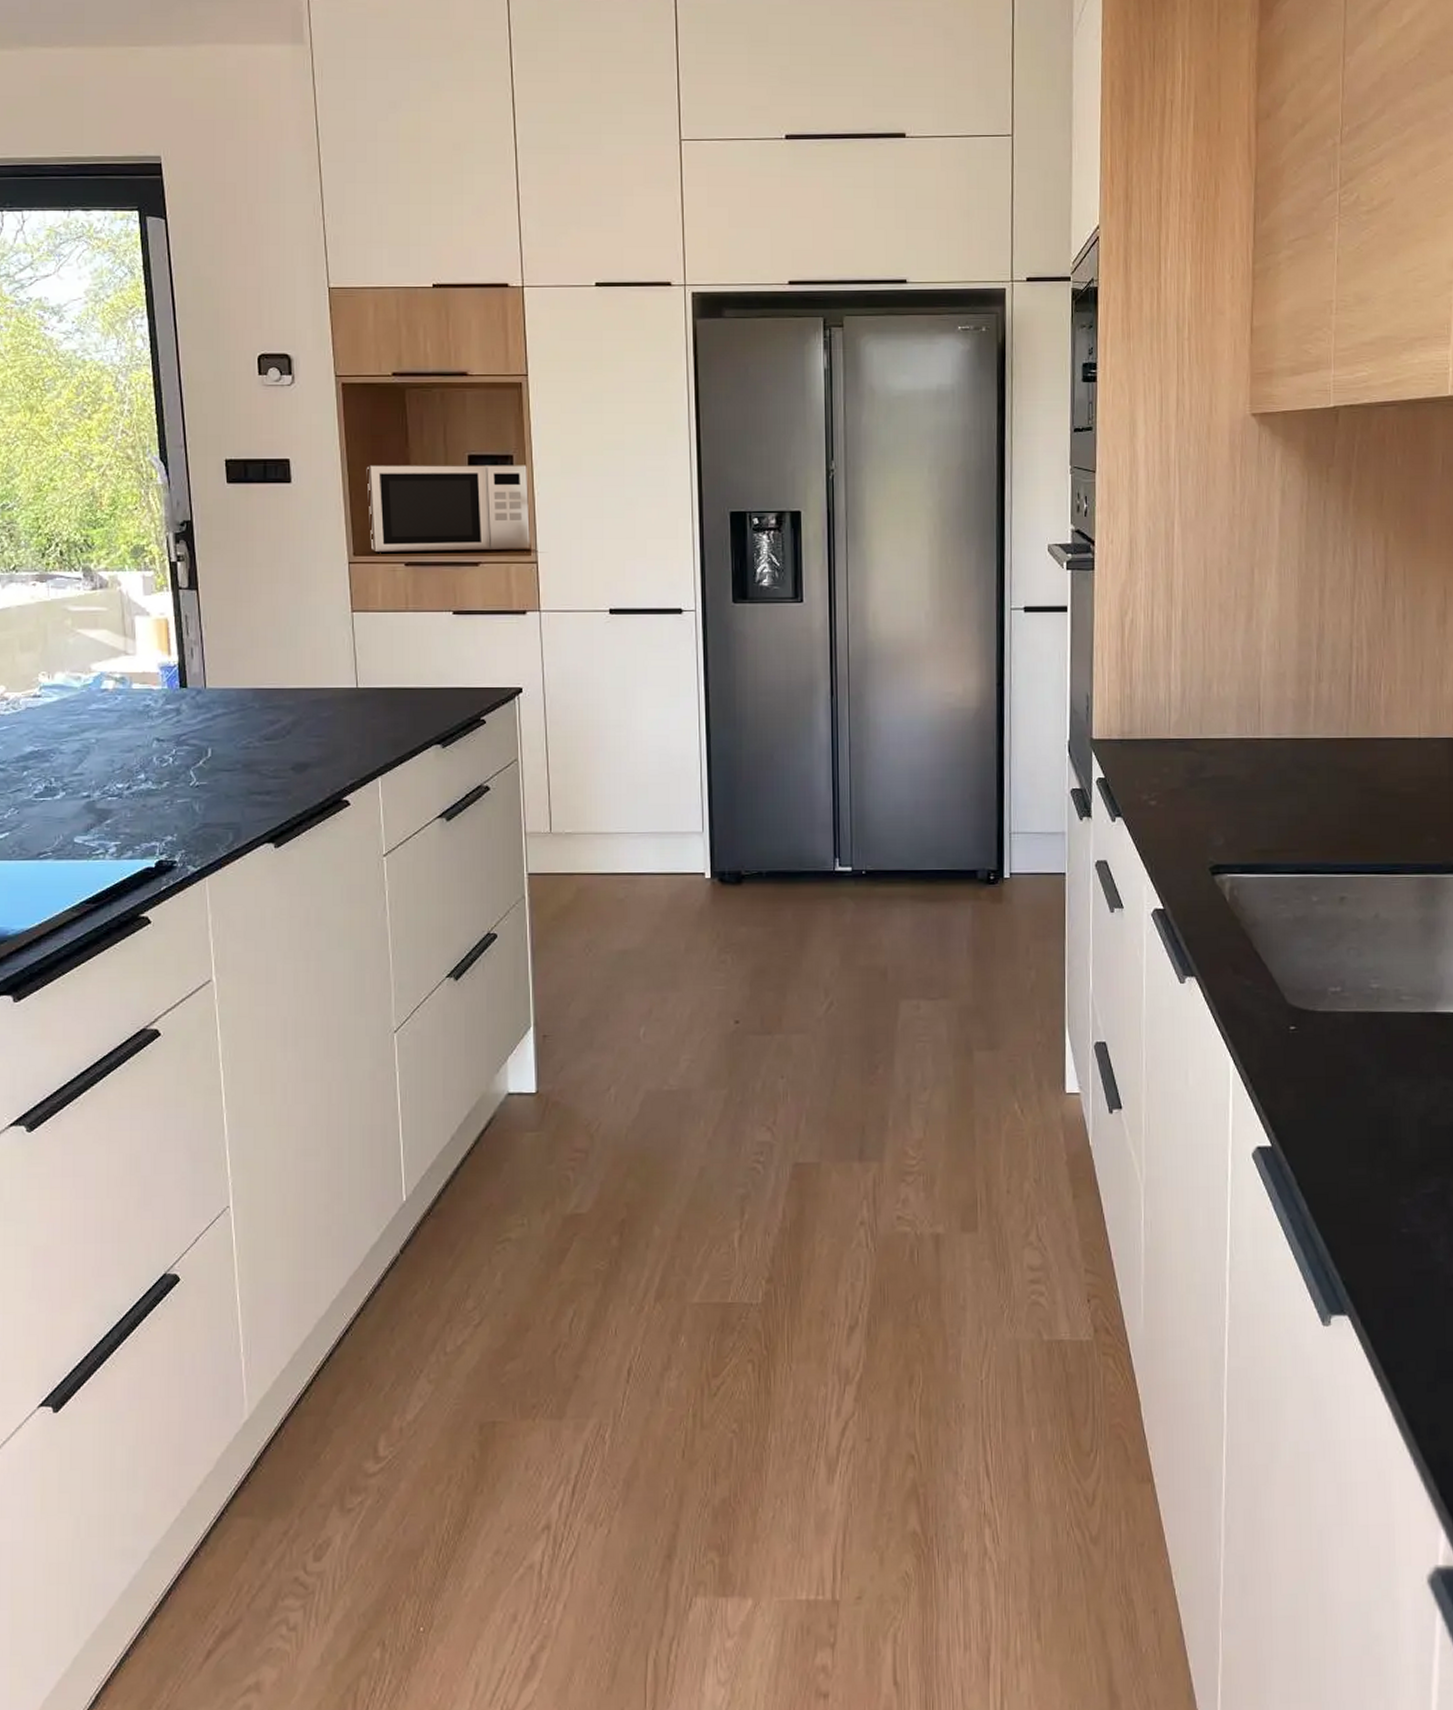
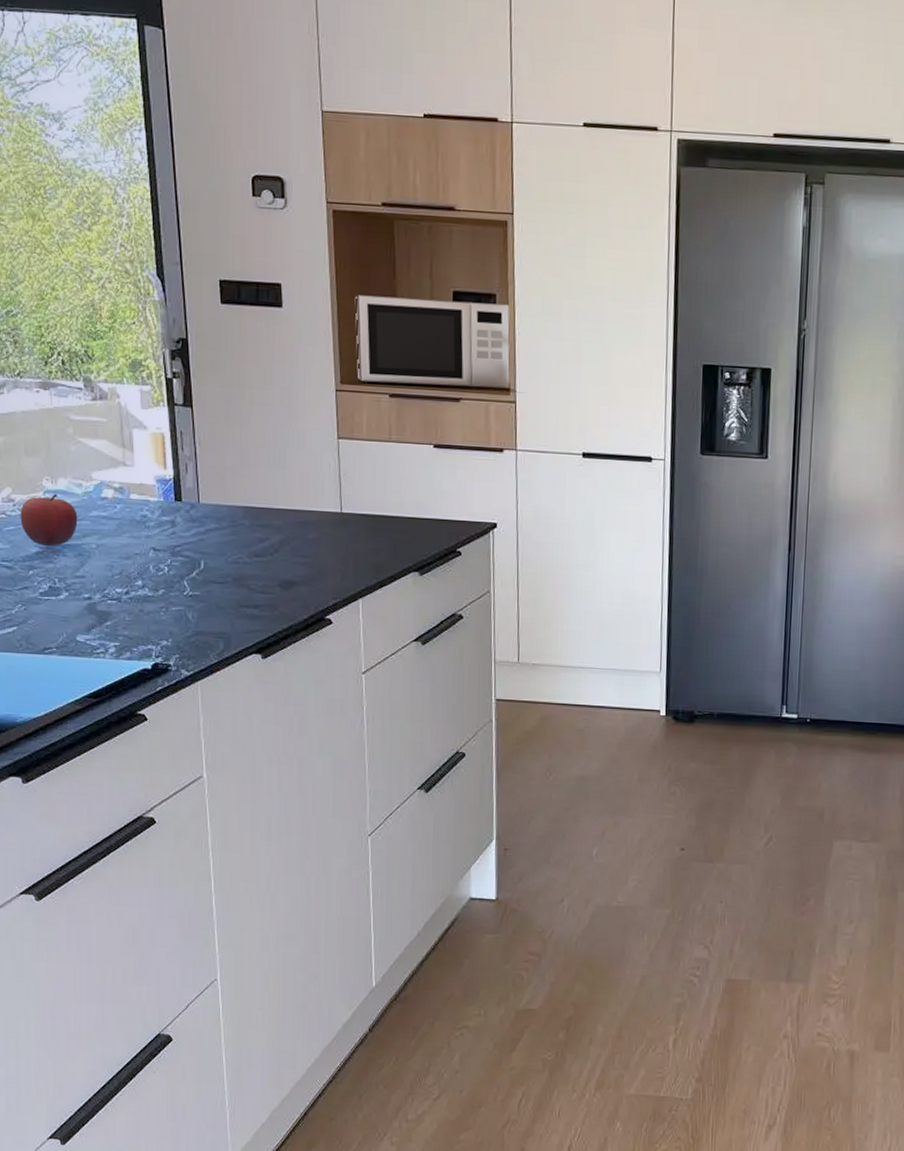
fruit: none [14,689,76,745] -> present [20,494,78,547]

